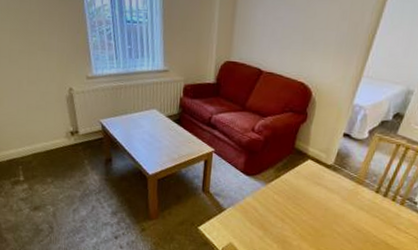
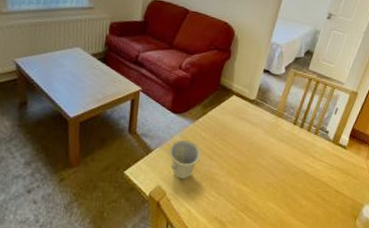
cup: none [241,201,274,239] -> present [169,139,202,179]

